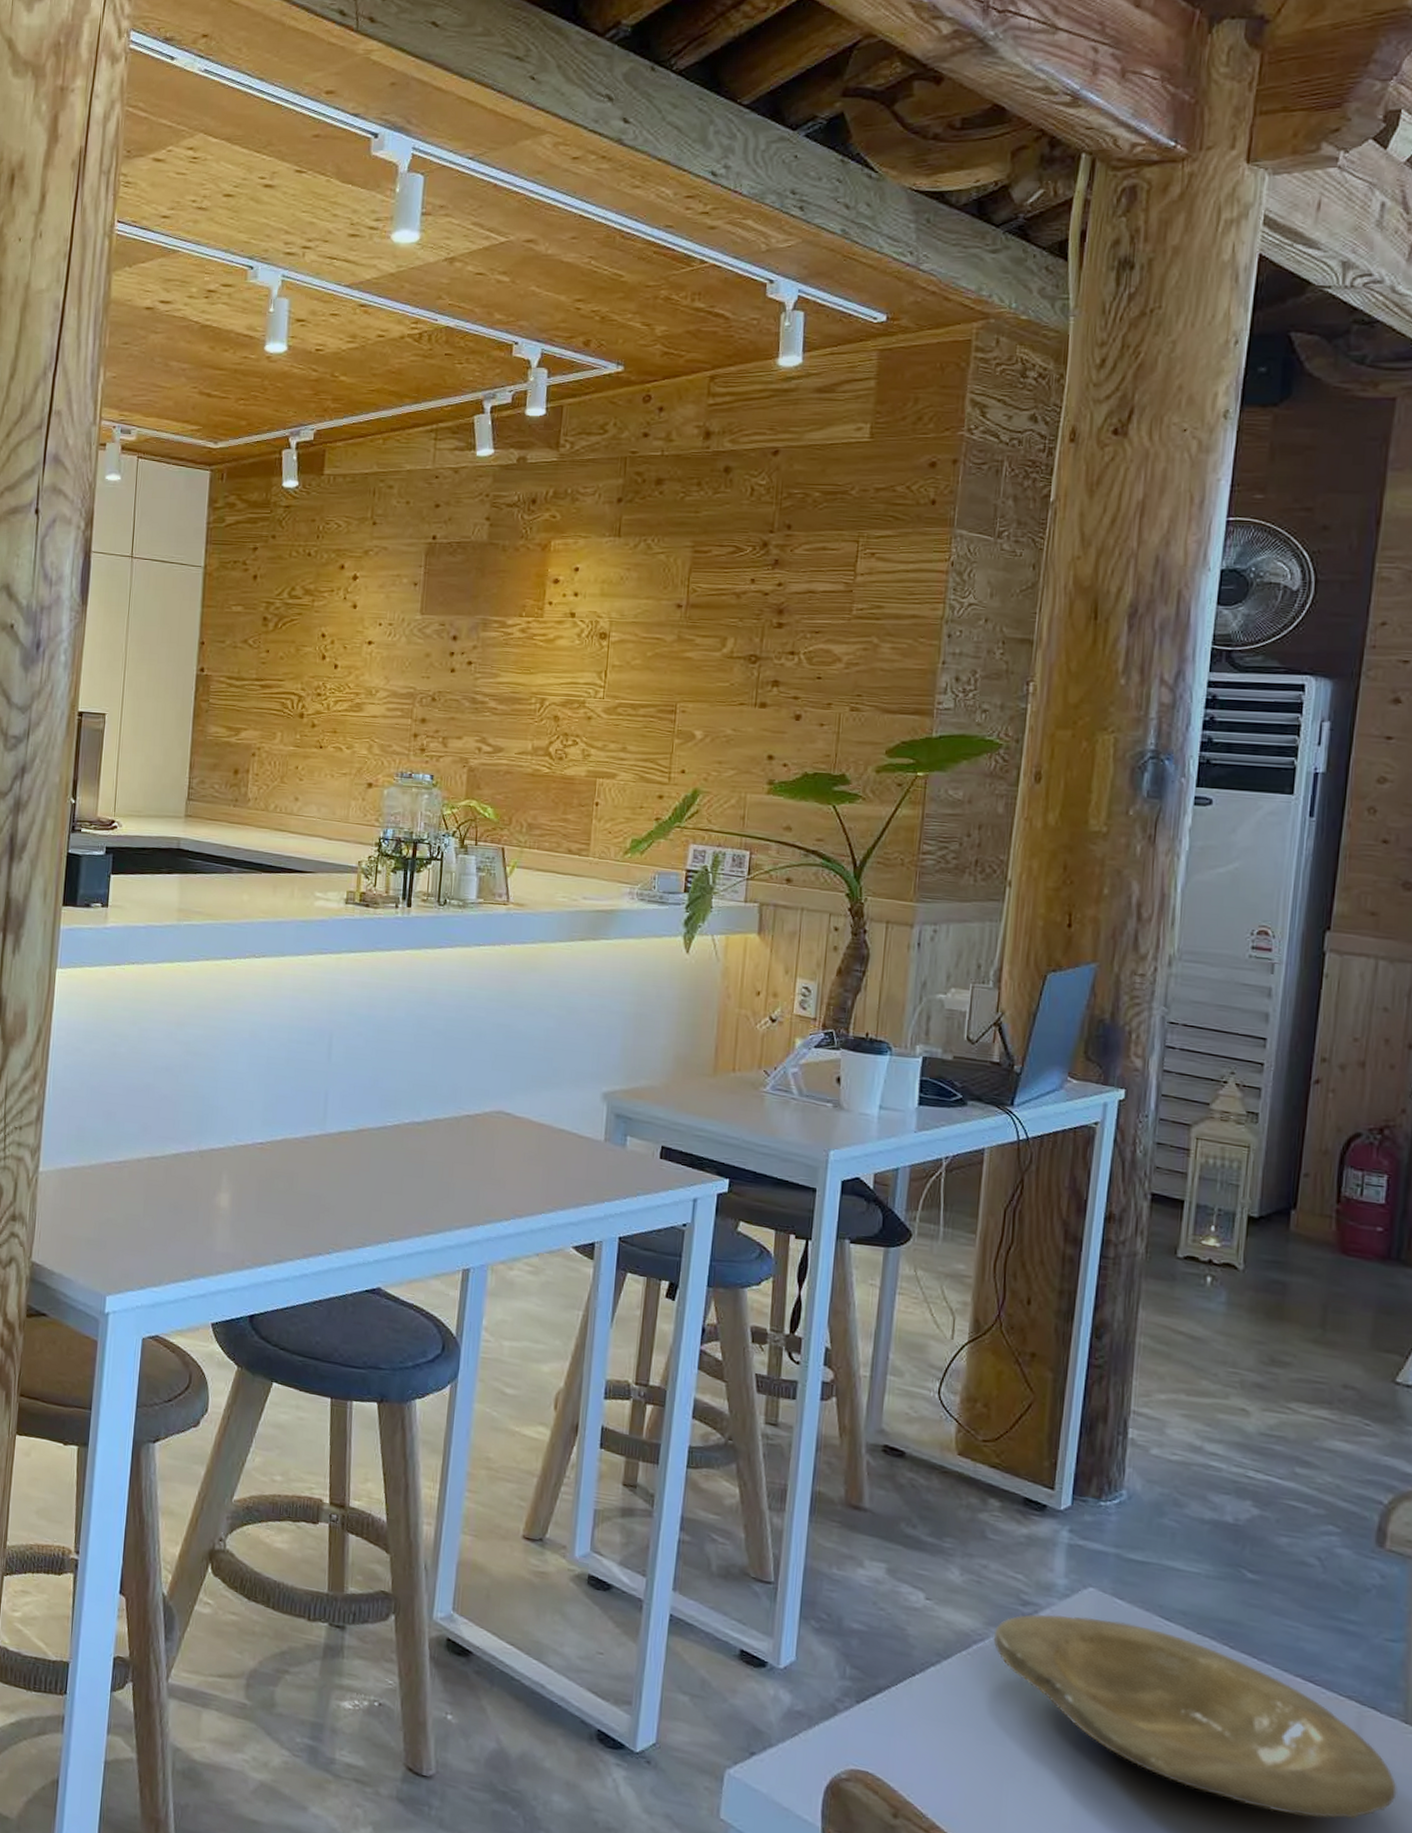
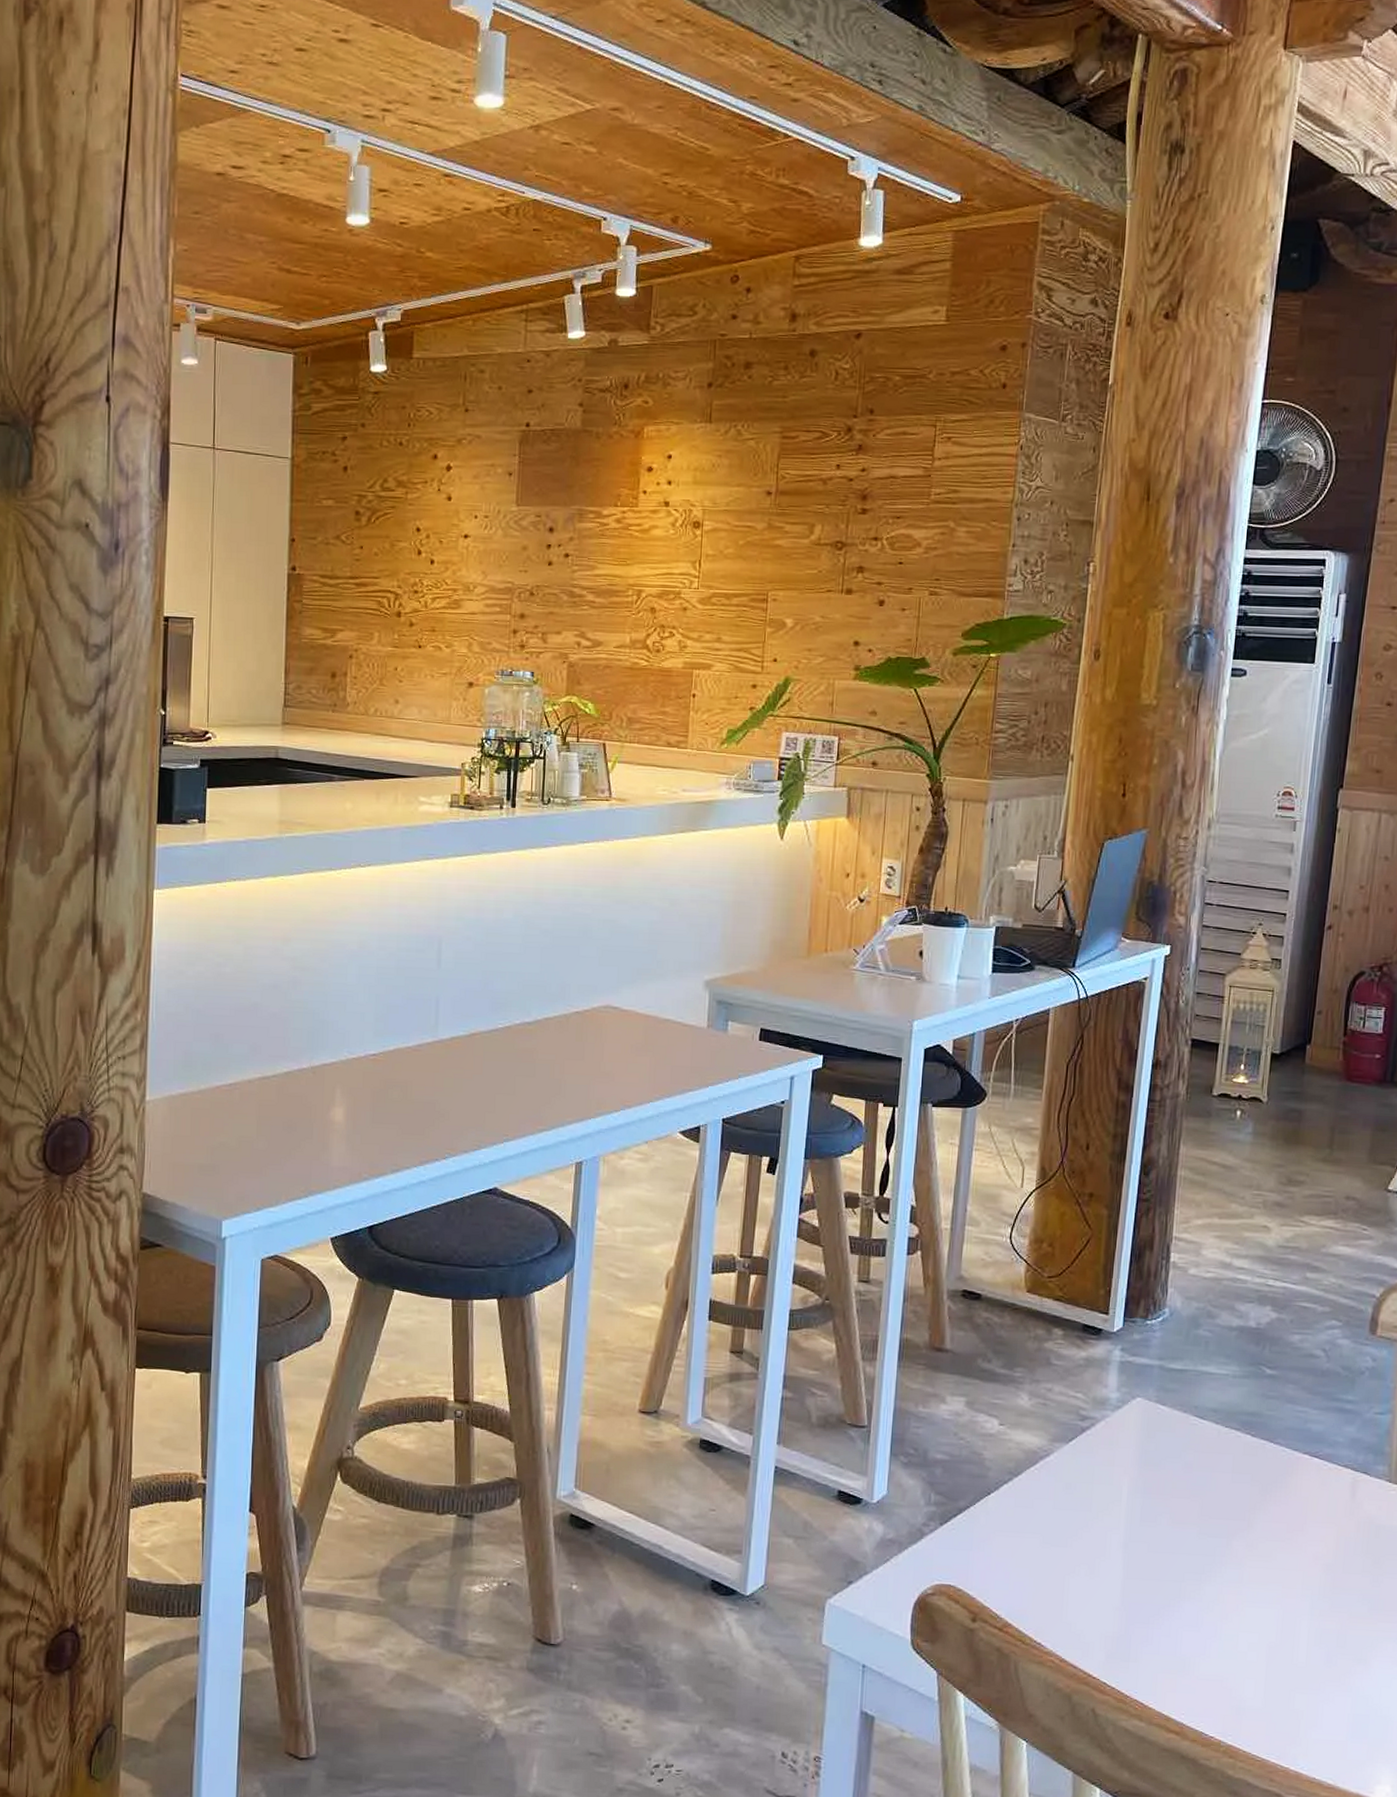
plate: present [993,1614,1397,1820] -> none [1057,1424,1382,1572]

